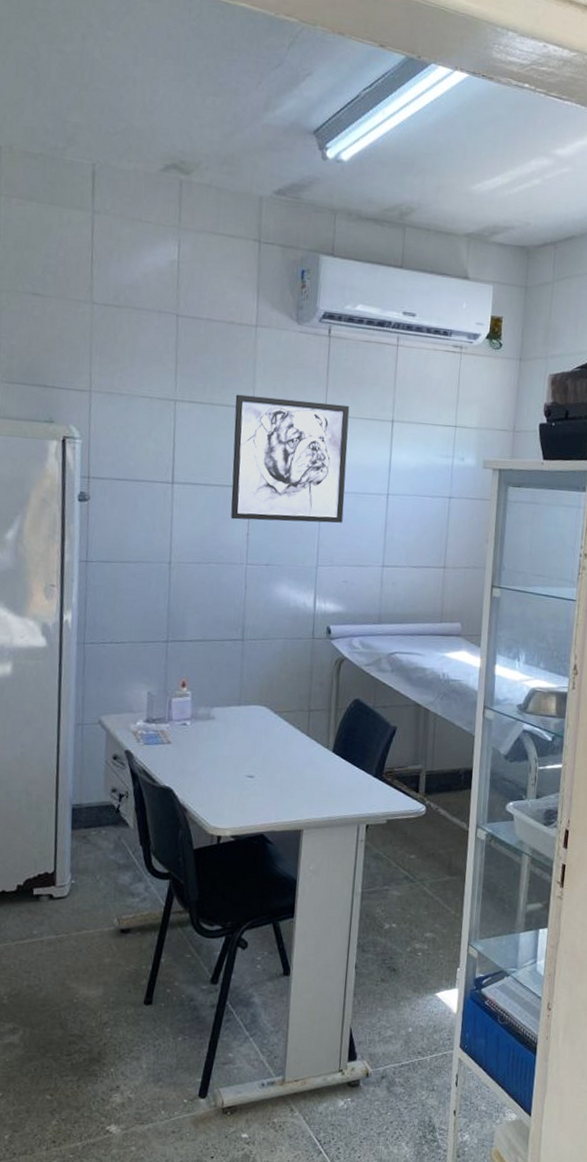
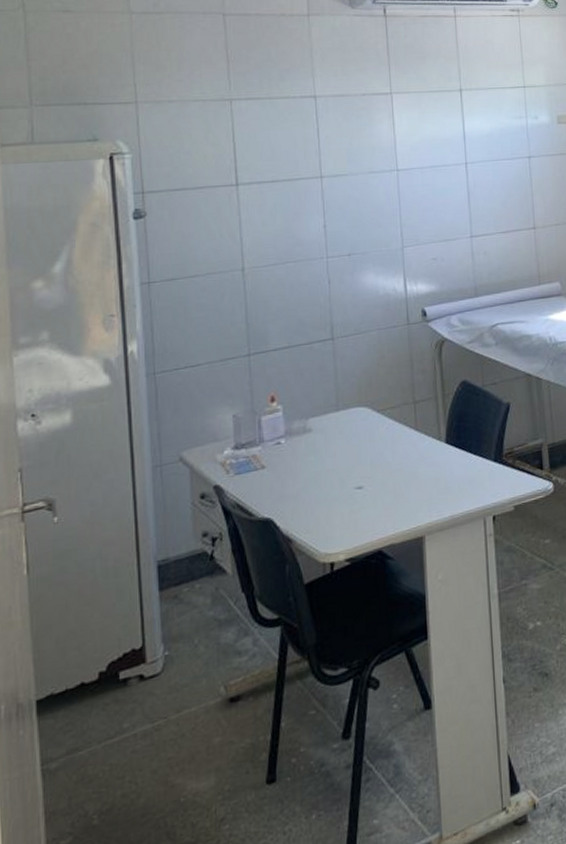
wall art: present [231,394,350,523] -> none [294,81,424,213]

